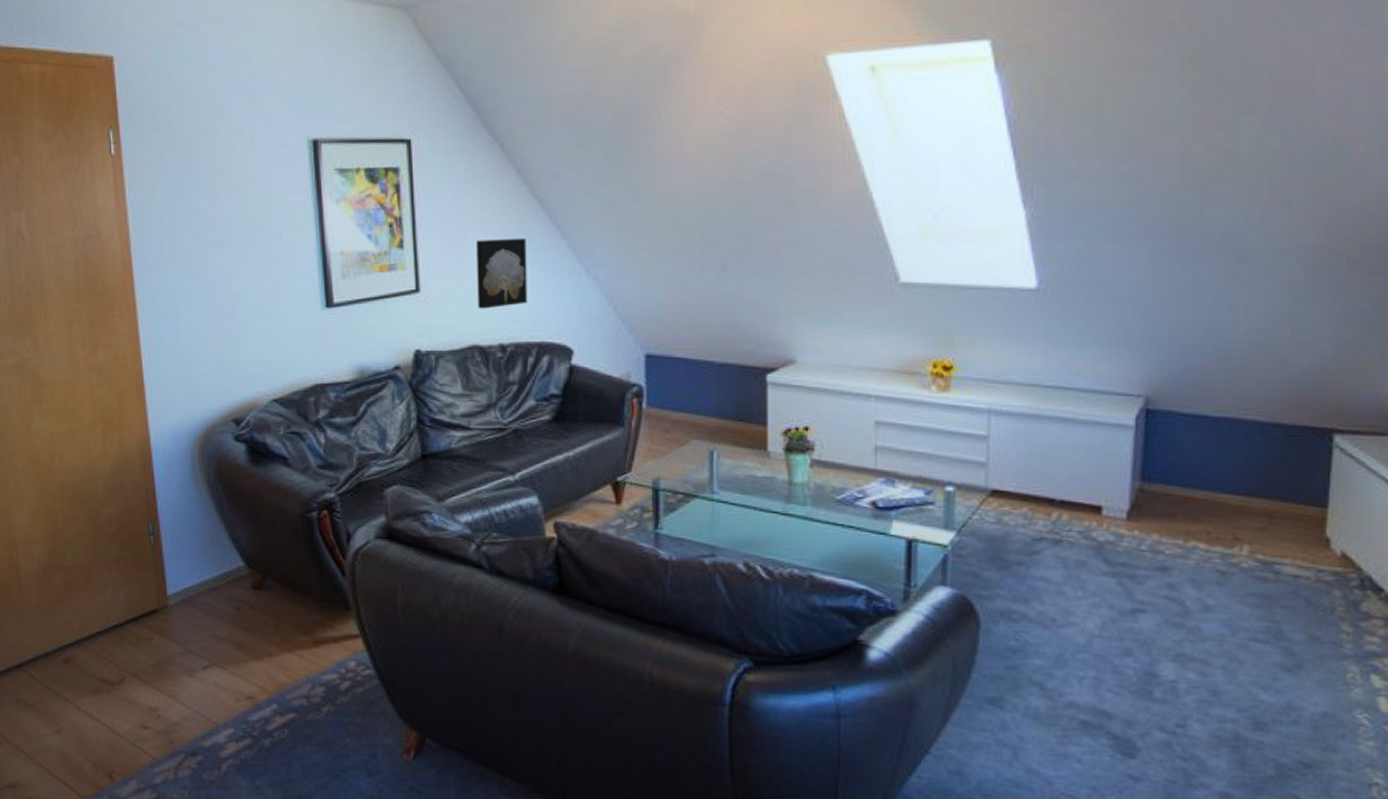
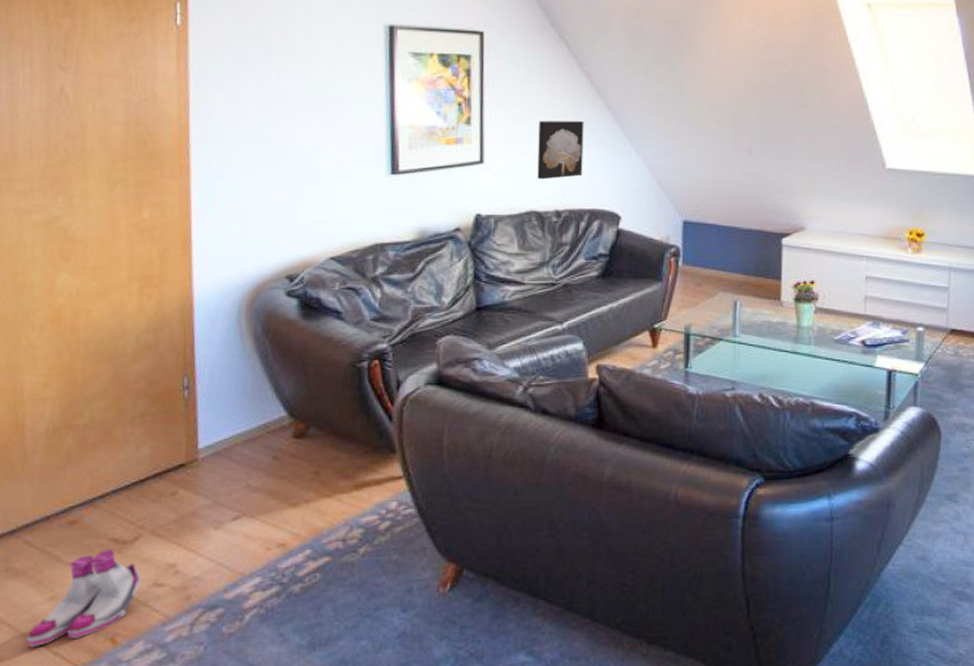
boots: none [40,689,130,776] -> present [26,550,142,648]

